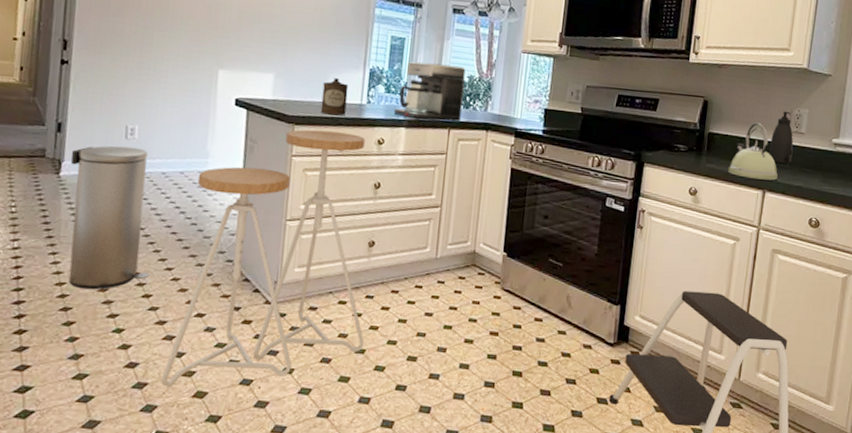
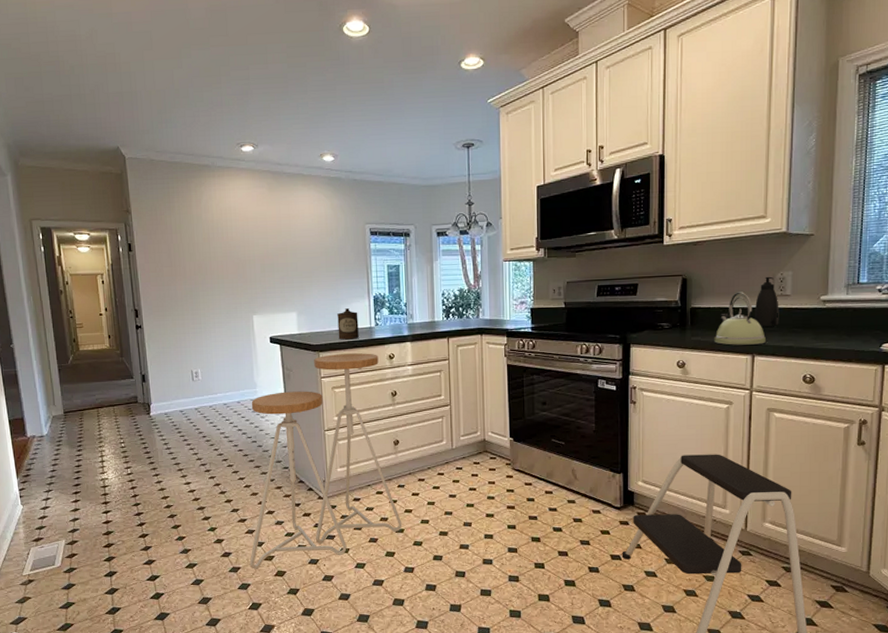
pedal bin: present [68,145,149,289] -> none [155,386,228,499]
coffee maker: present [394,62,466,122] -> none [399,282,457,335]

